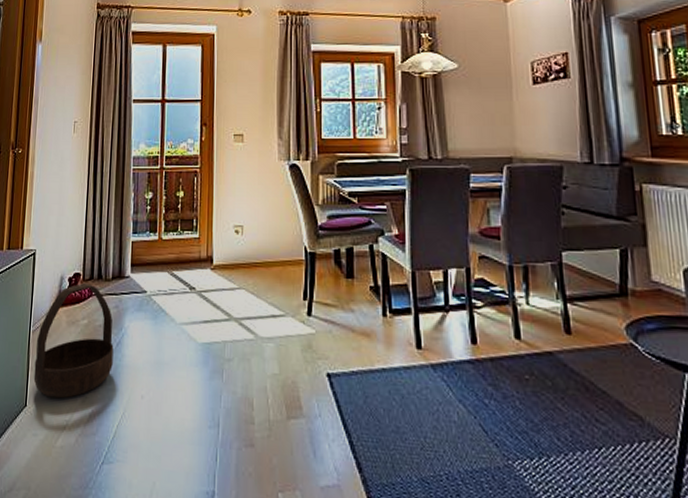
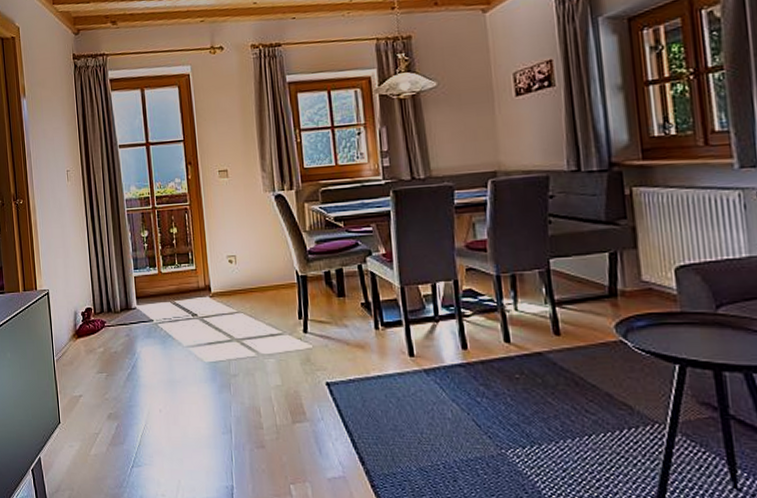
basket: present [33,283,114,399] -> none [60,316,131,416]

